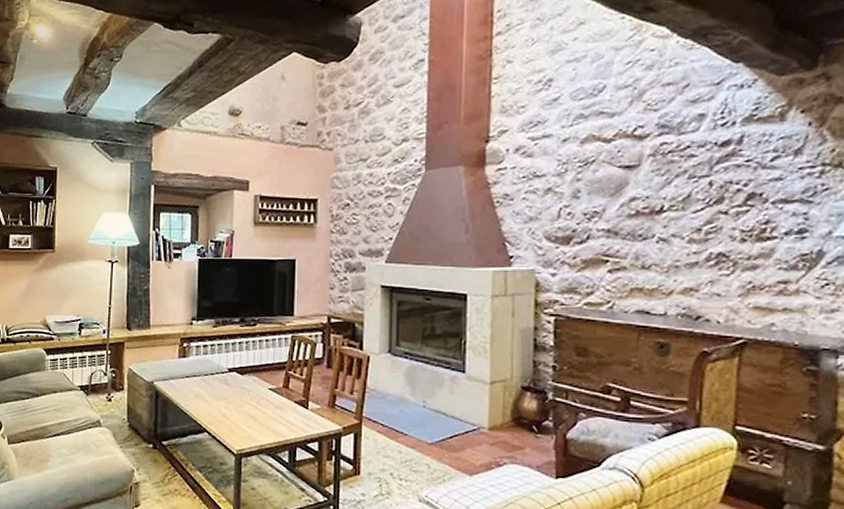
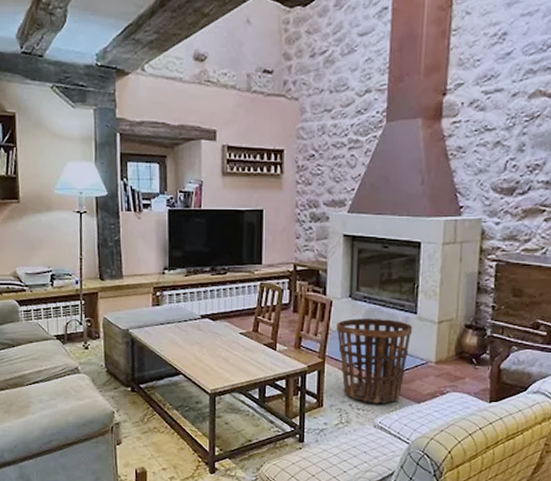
basket: none [374,376,461,474] -> present [336,318,413,404]

